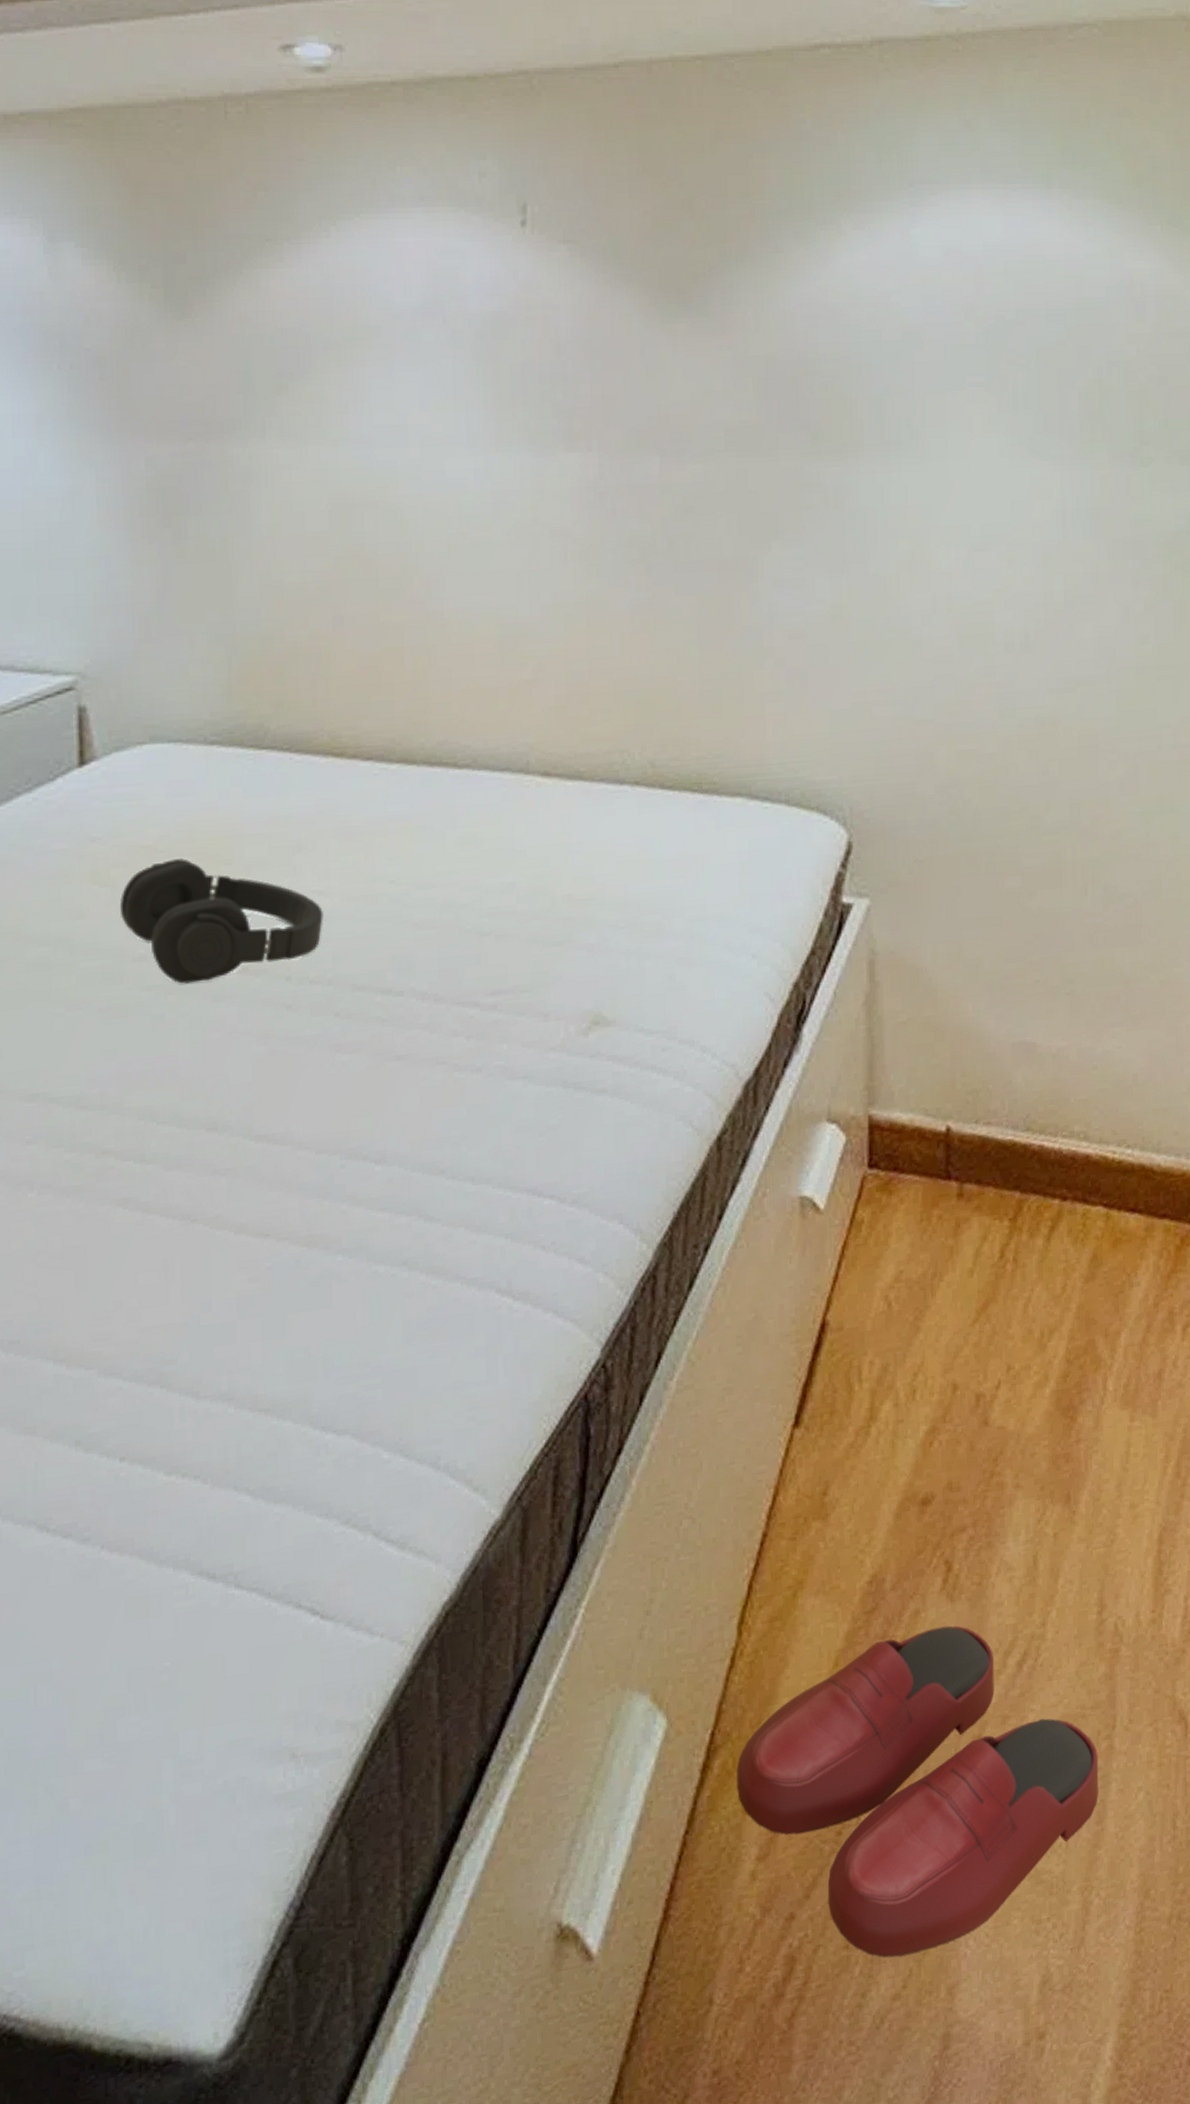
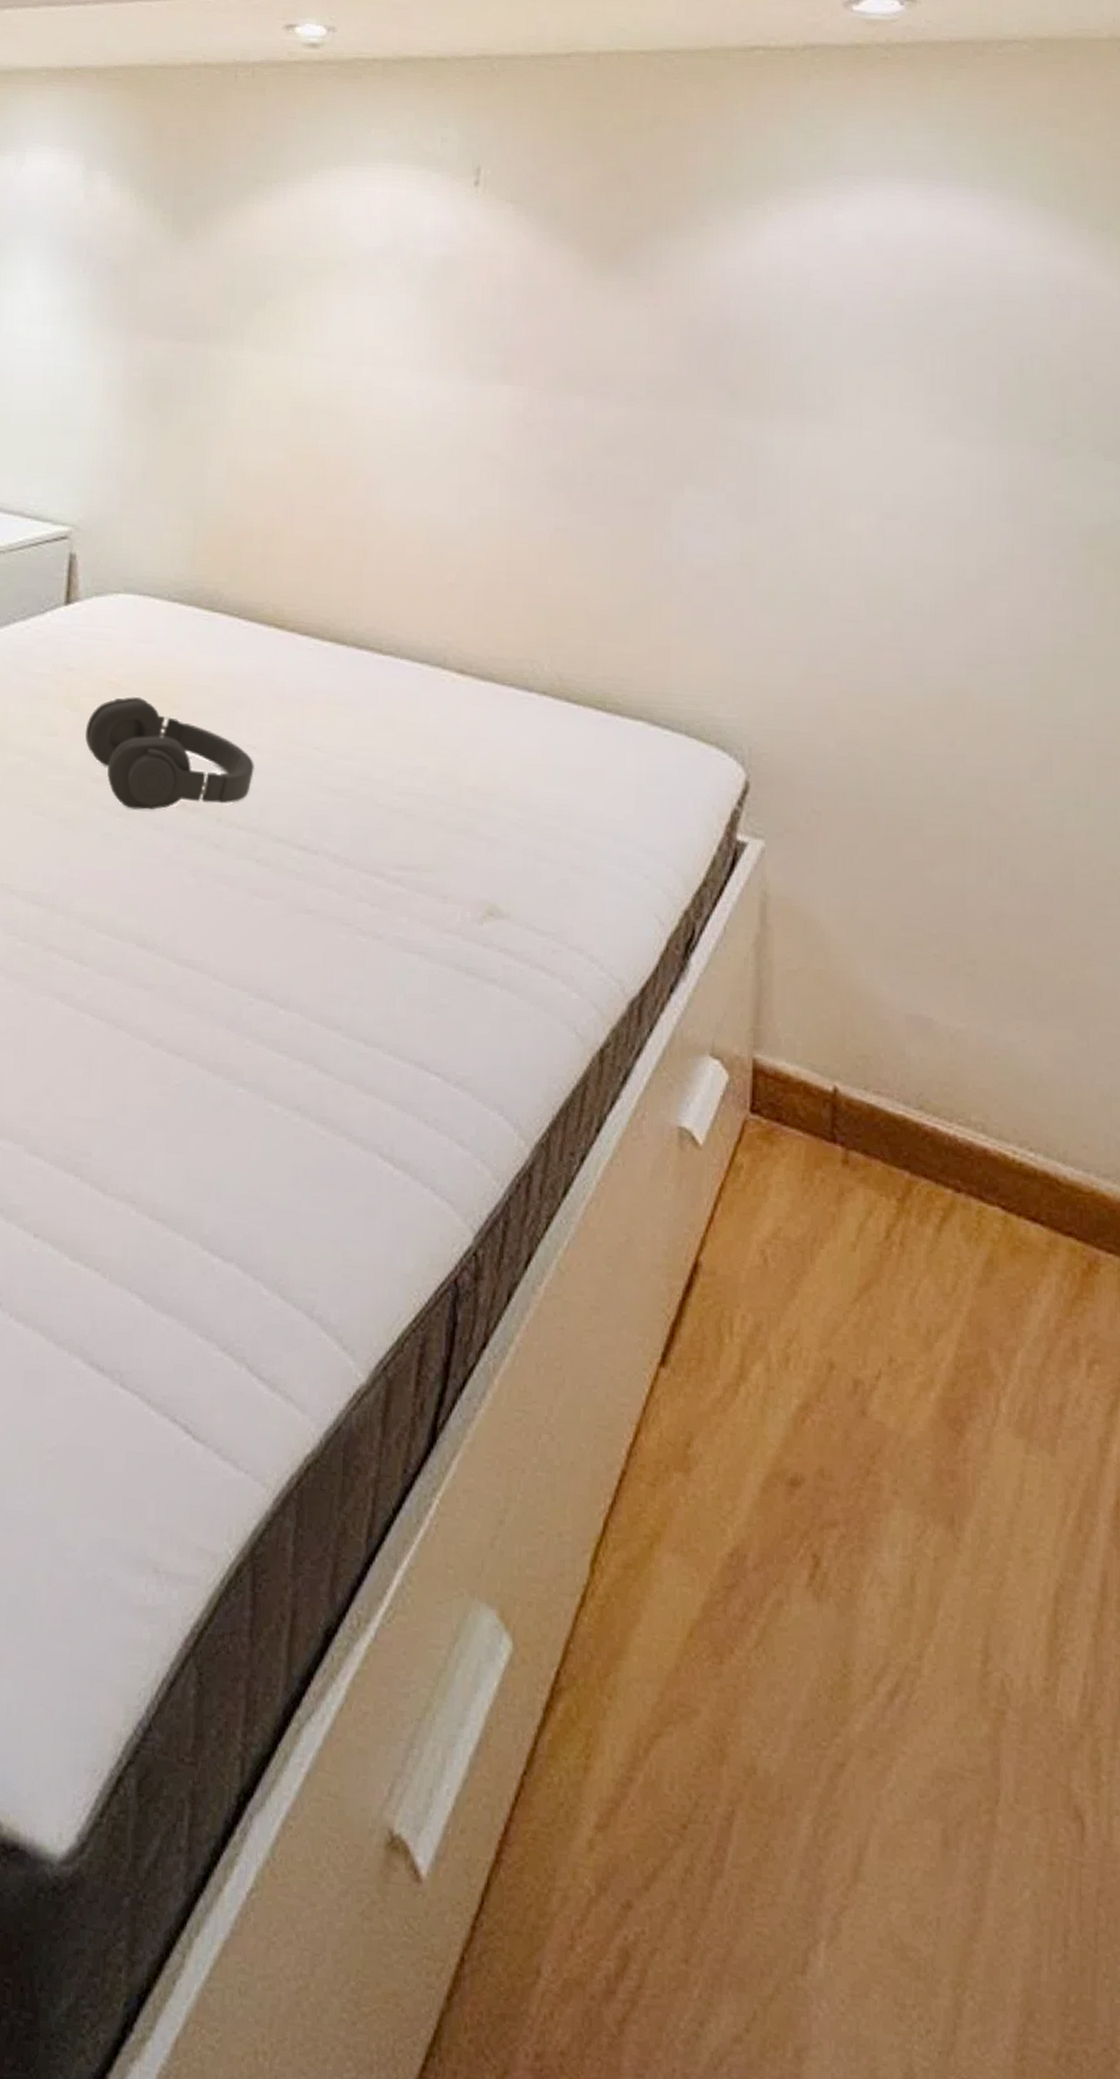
slippers: present [736,1625,1099,1958] -> none [579,1623,978,1996]

